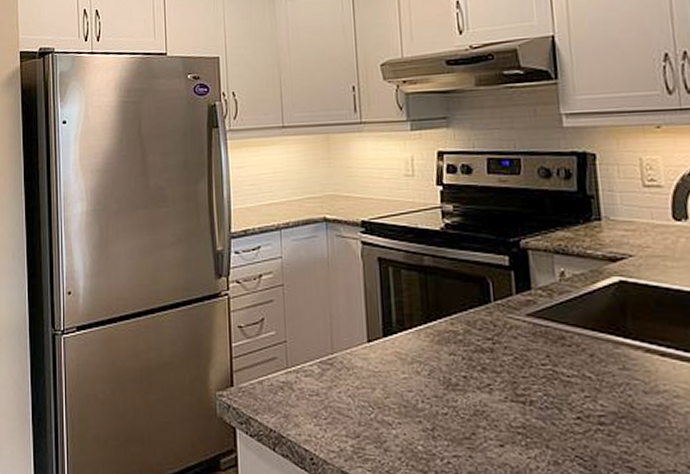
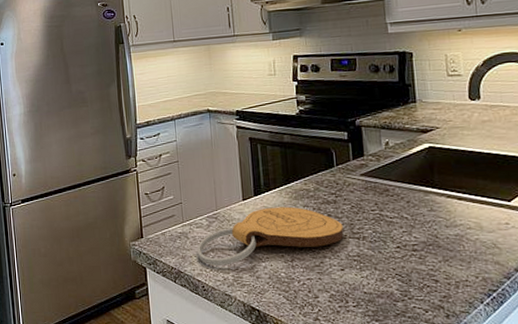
cutting board: none [304,353,504,431] -> present [196,206,344,266]

